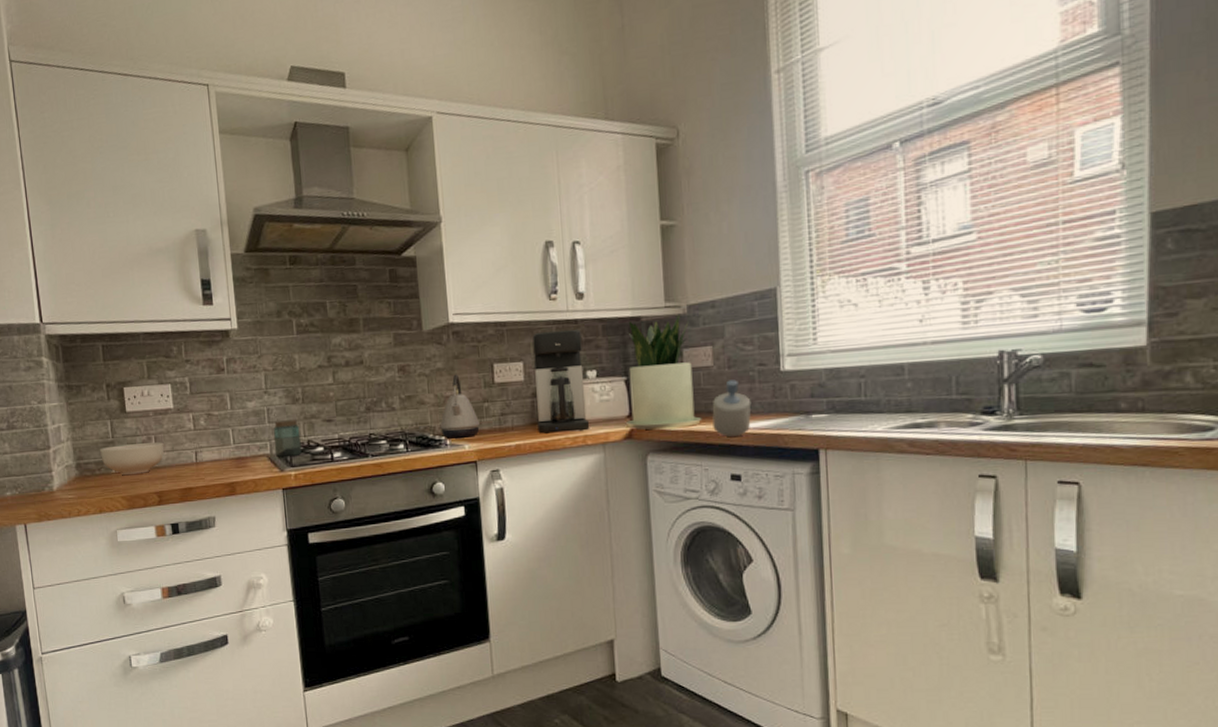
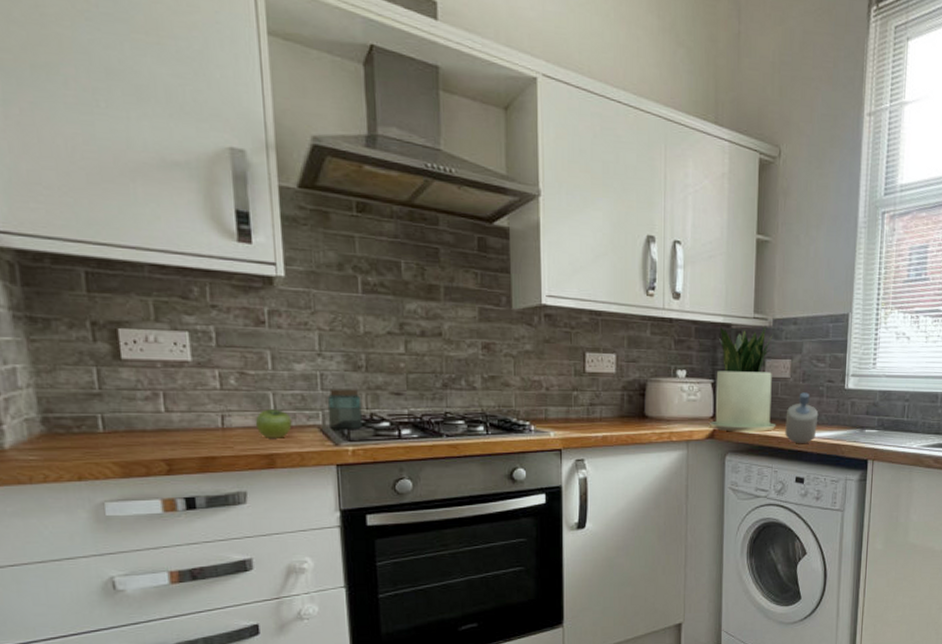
bowl: present [99,442,165,476] -> none [78,399,178,437]
fruit: none [219,443,247,469] -> present [255,409,292,438]
kettle: present [440,374,479,439] -> none [525,359,567,425]
coffee maker: present [532,329,590,434] -> none [626,326,676,428]

